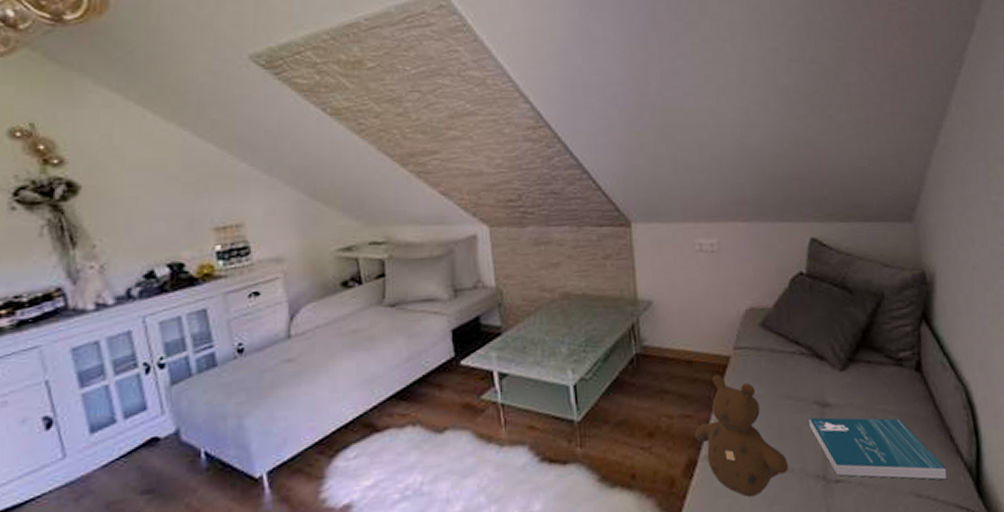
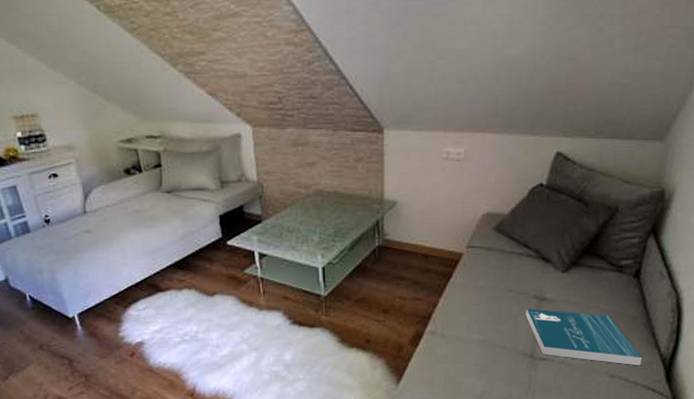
teddy bear: present [694,374,788,497] -> none [423,267,501,365]

